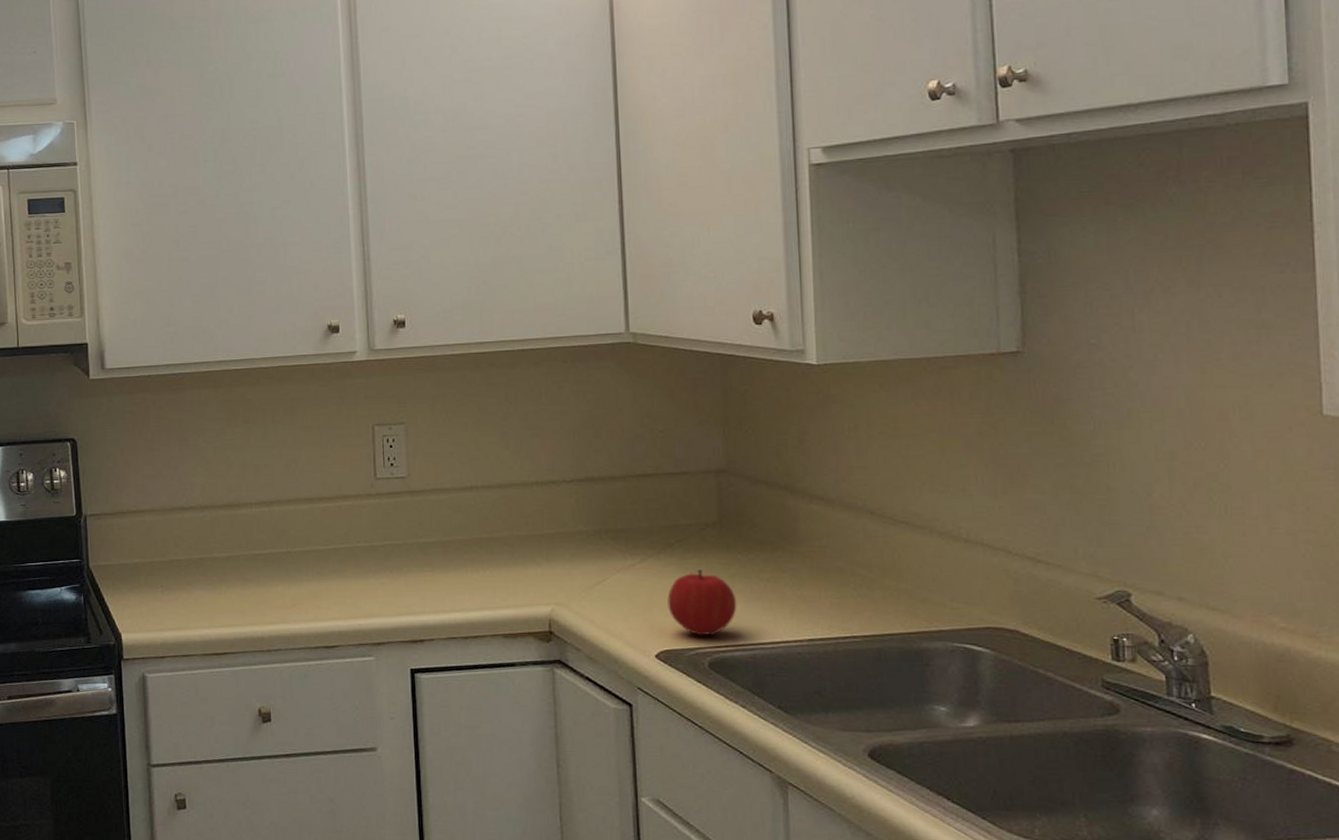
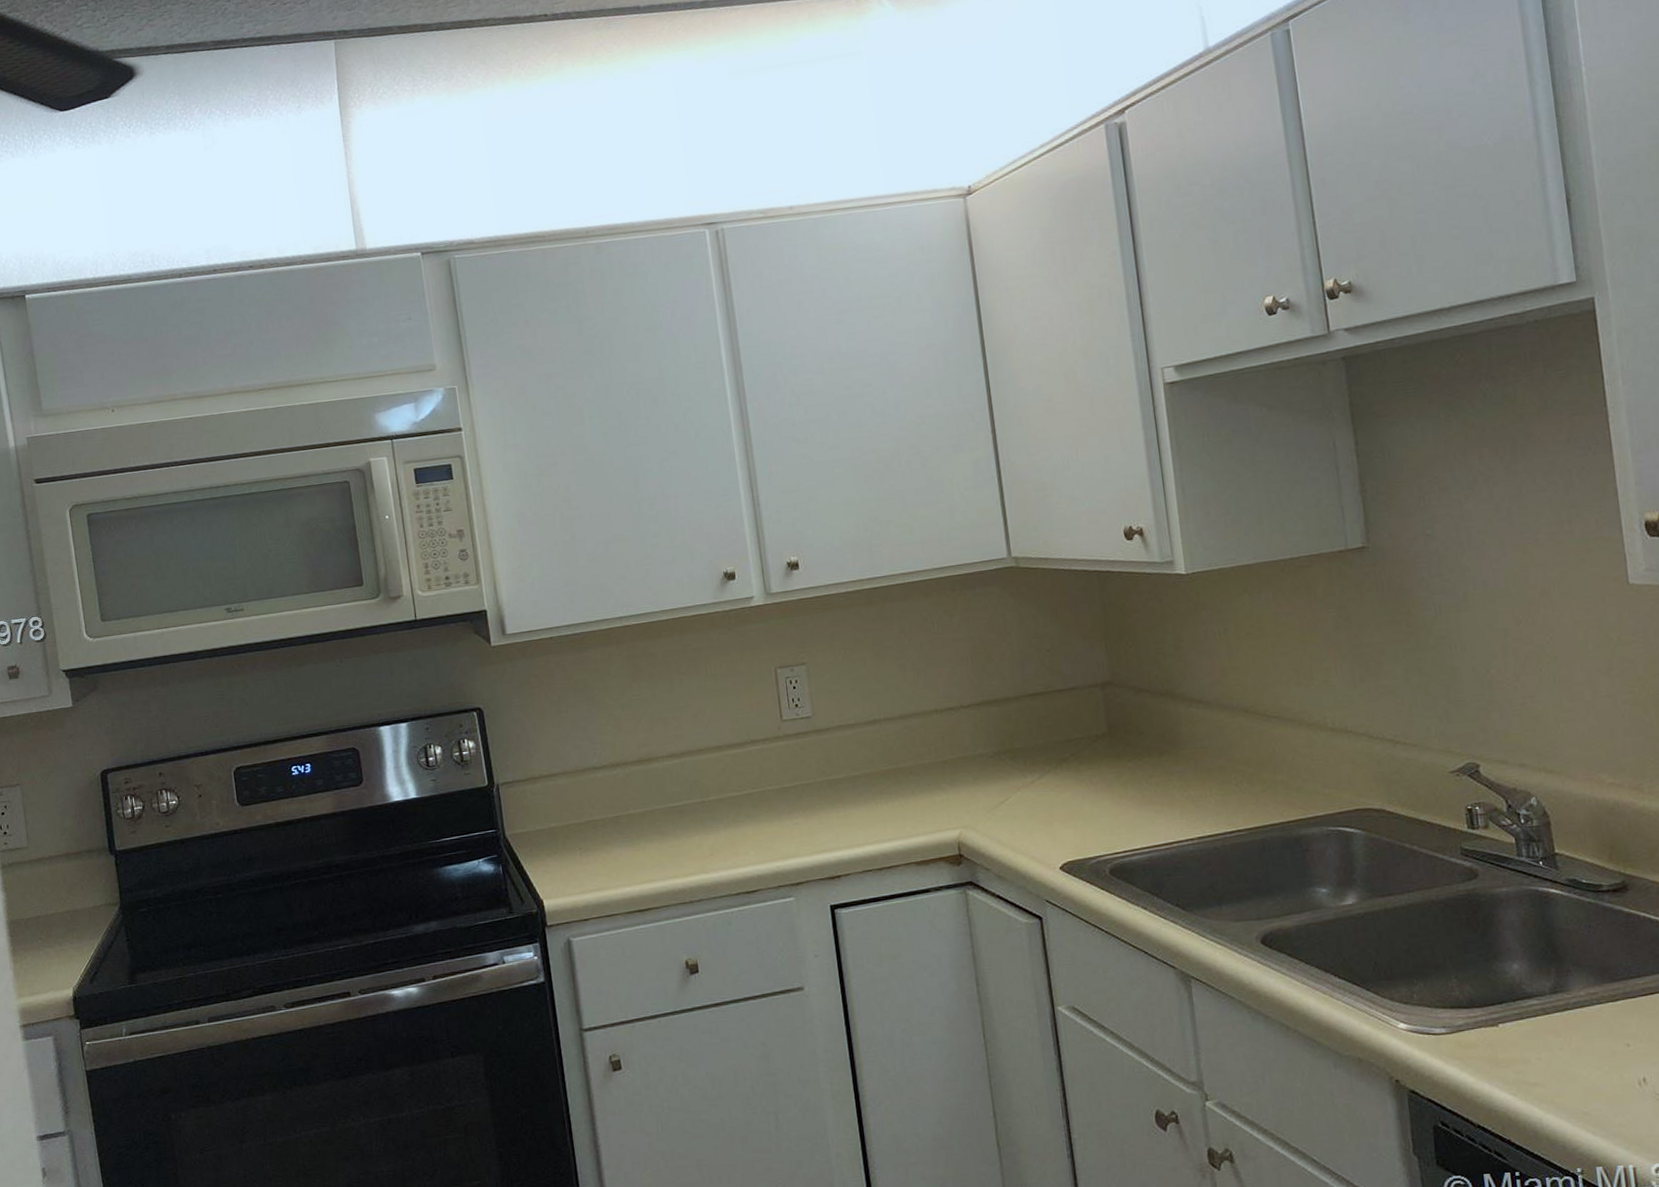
fruit: present [667,569,737,636] -> none [1066,780,1132,845]

